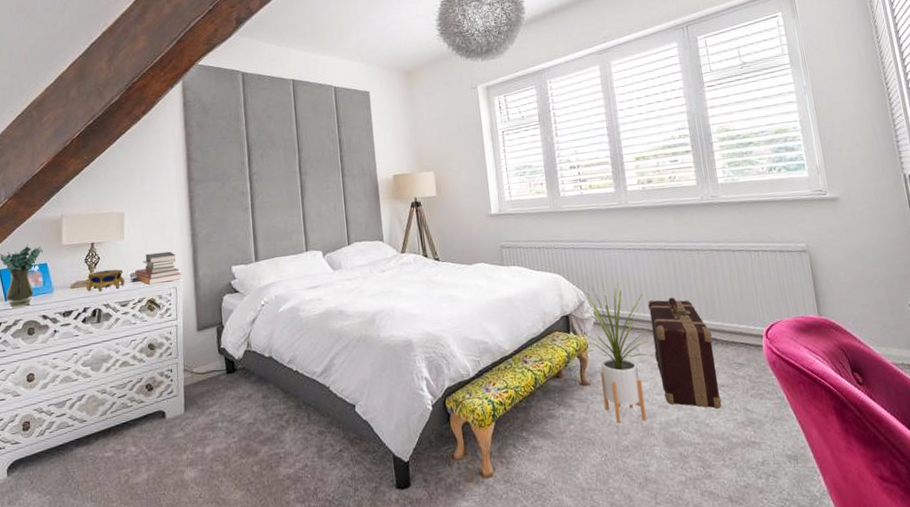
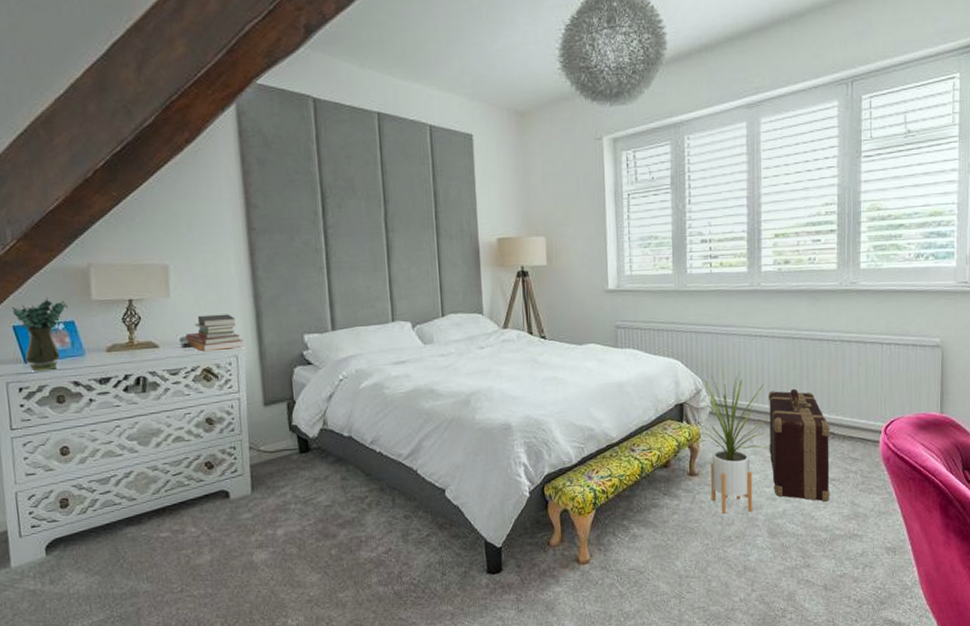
clock: present [86,269,125,292] -> none [125,331,174,357]

